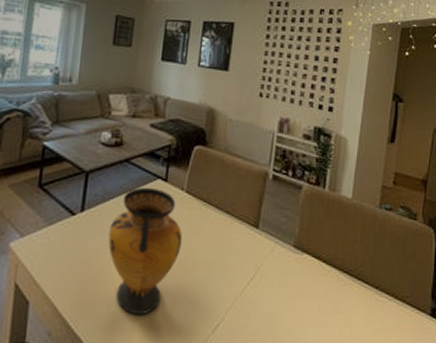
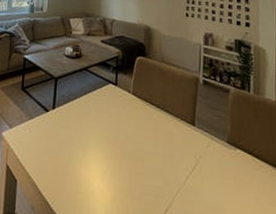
vase: present [108,187,182,316] -> none [74,90,131,197]

